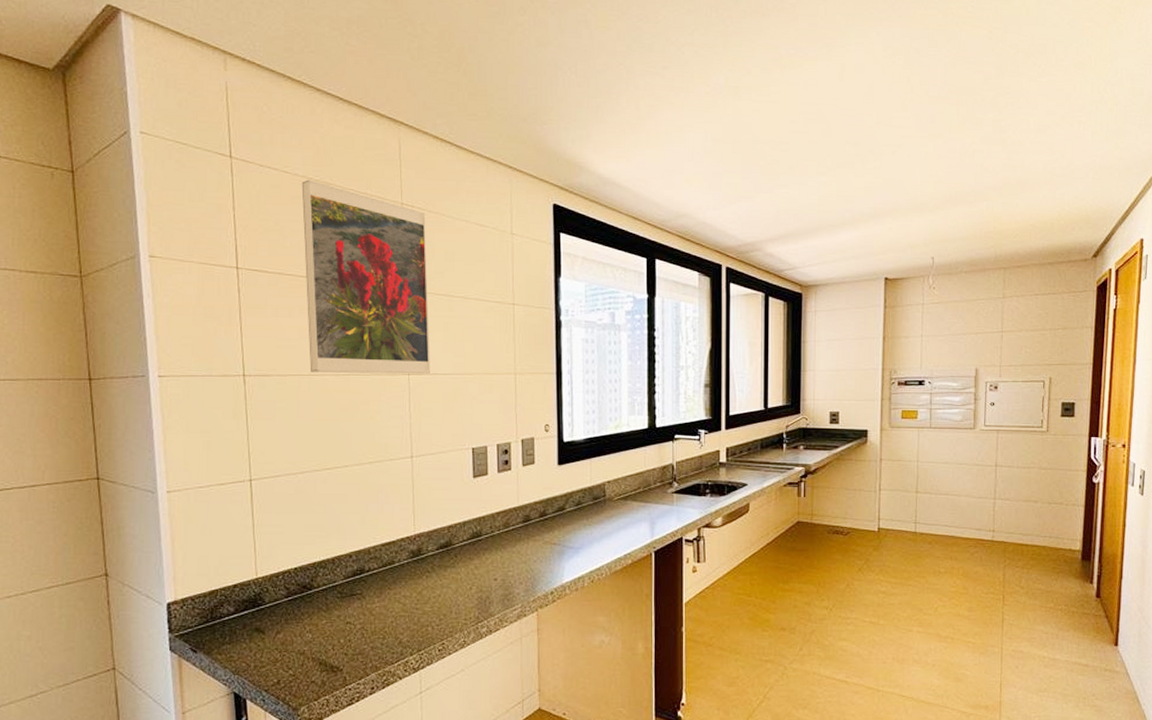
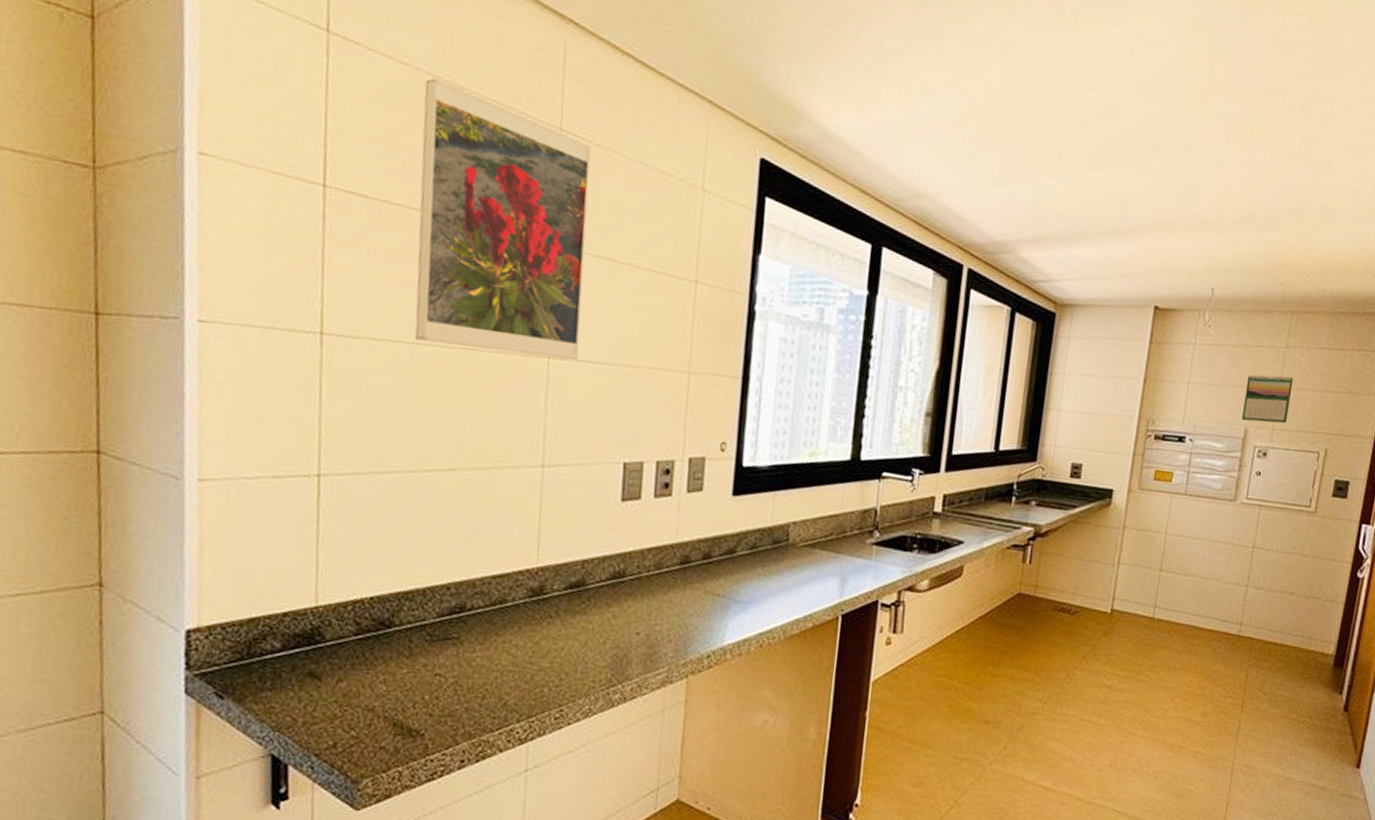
calendar: none [971,321,1013,362] -> present [1241,374,1294,424]

